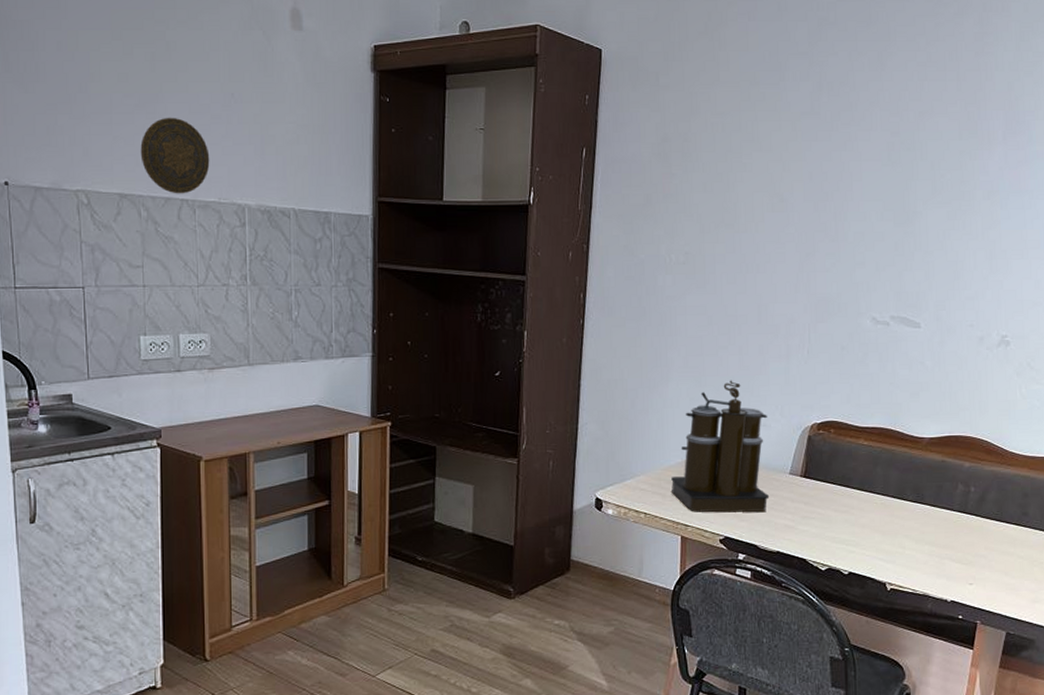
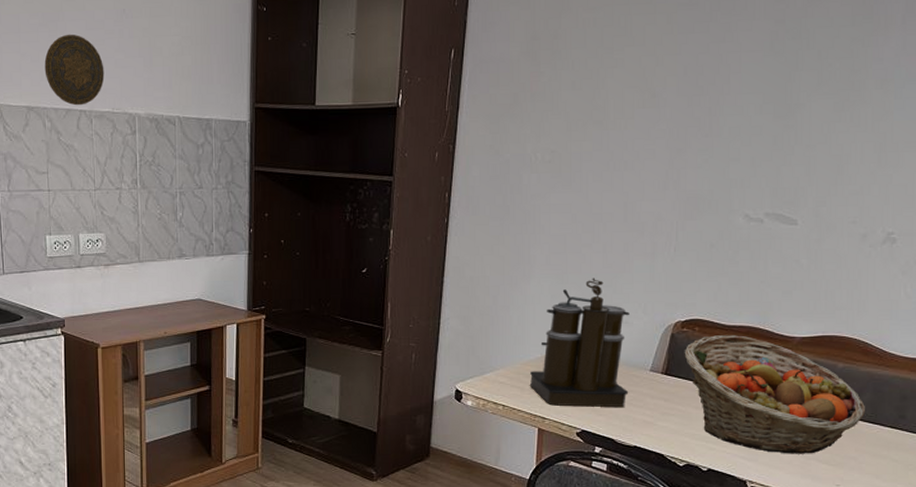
fruit basket: none [821,436,993,555] -> present [684,335,866,454]

